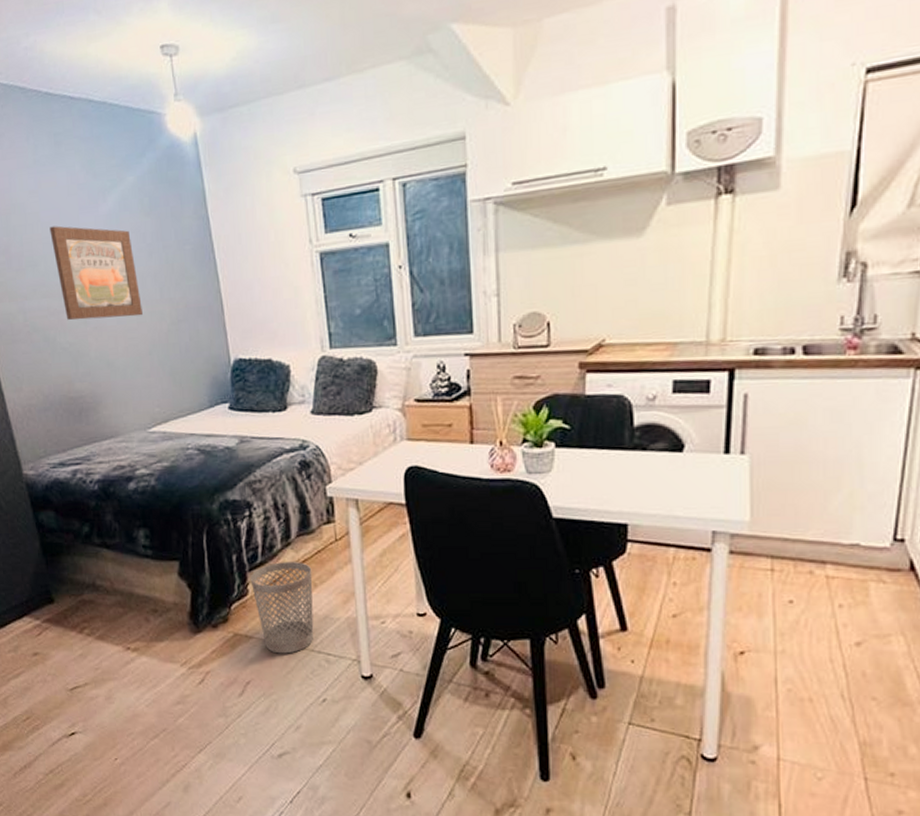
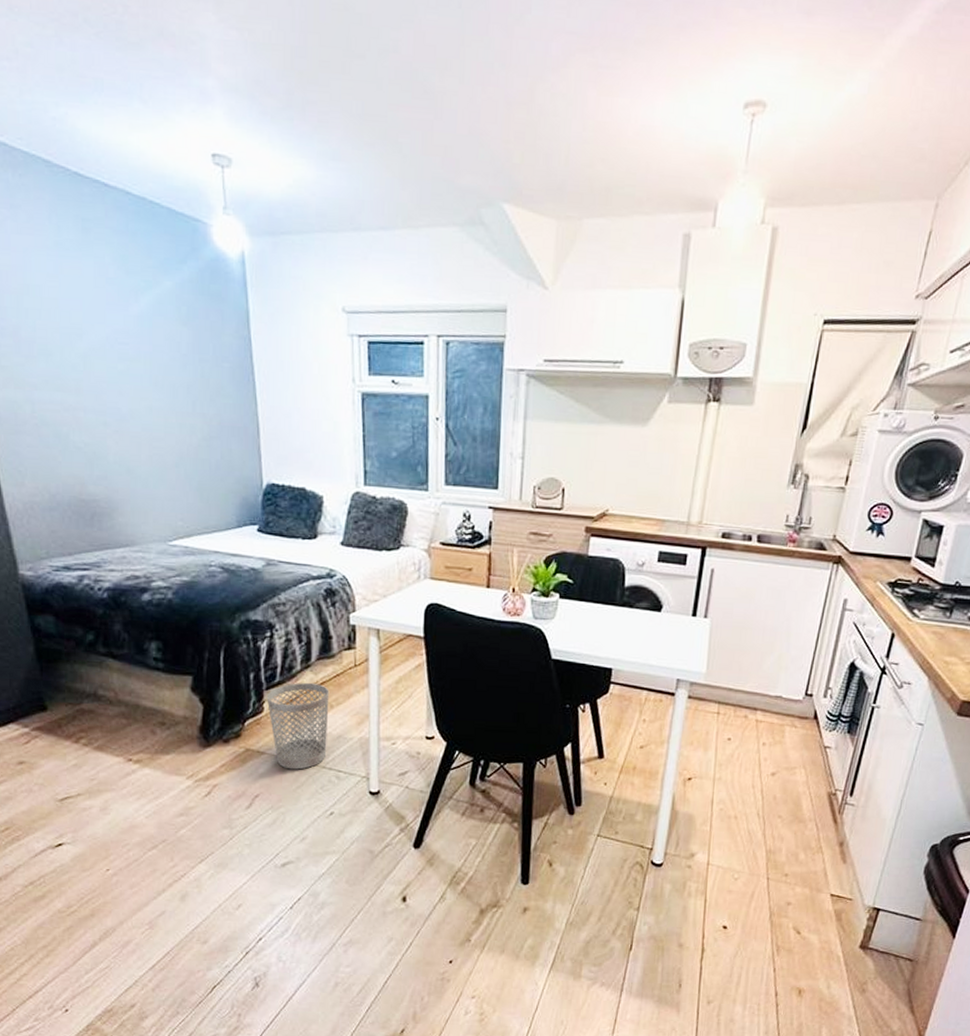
wall art: present [49,225,143,321] -> none [69,316,171,426]

